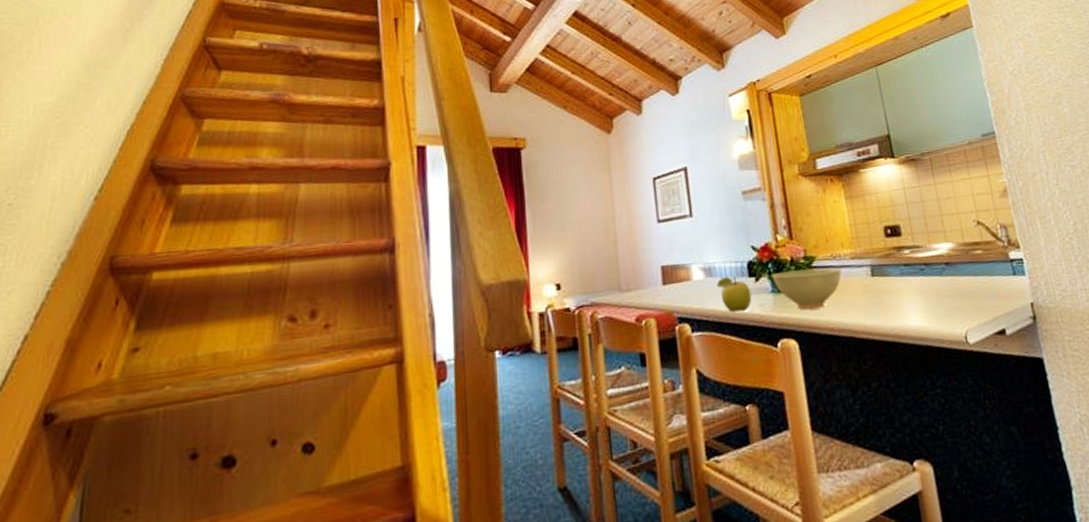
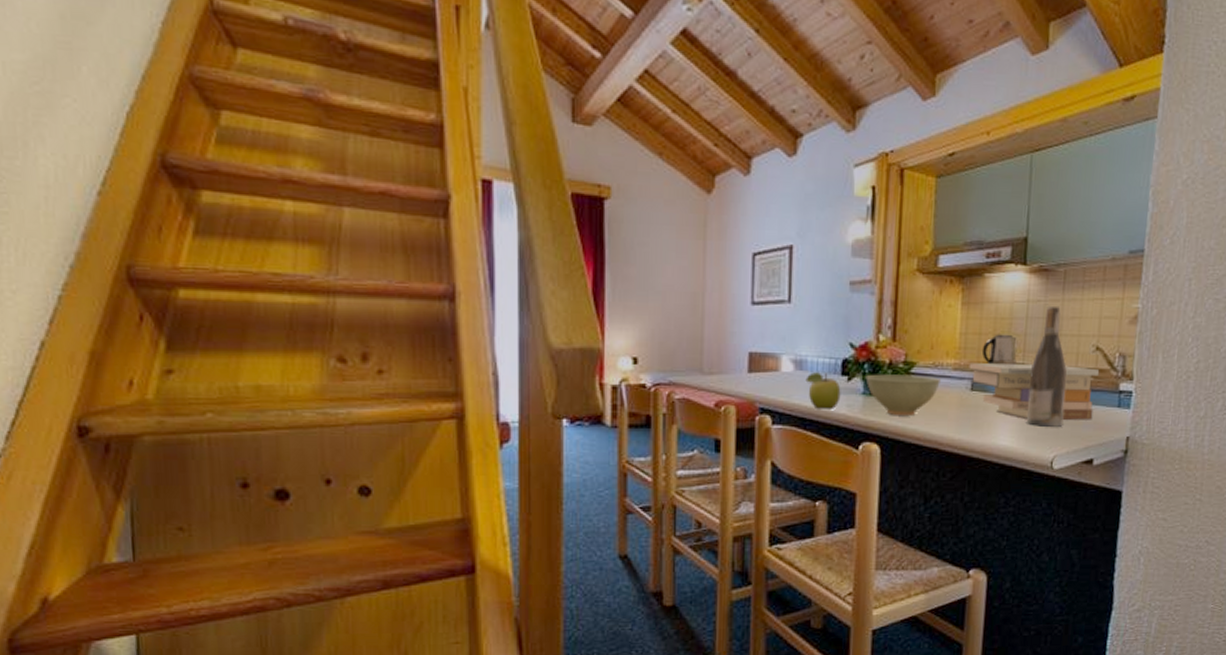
books: none [864,241,993,298] -> present [969,363,1100,420]
kettle: none [872,220,908,250] -> present [981,334,1017,366]
wine bottle: none [921,190,967,304] -> present [1027,307,1068,428]

